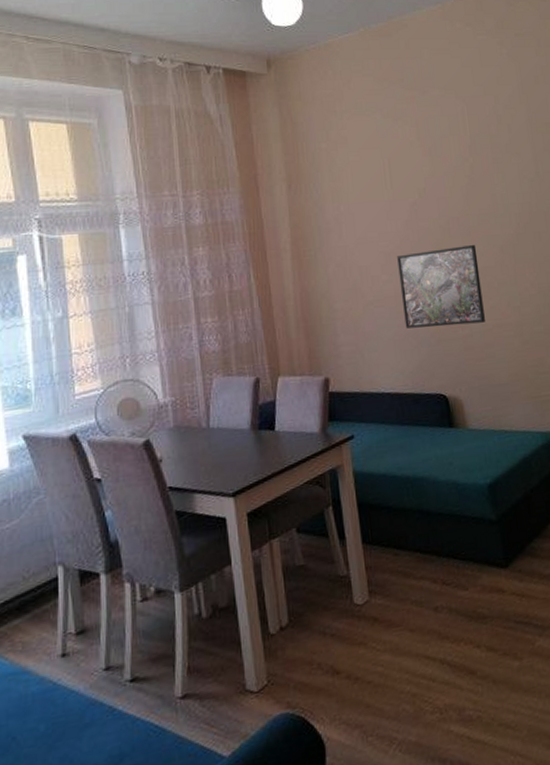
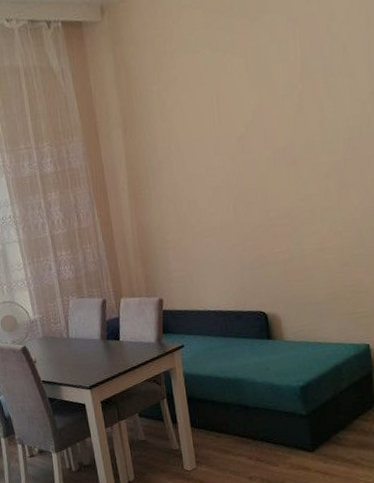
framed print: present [397,245,485,329] -> none [224,174,306,255]

